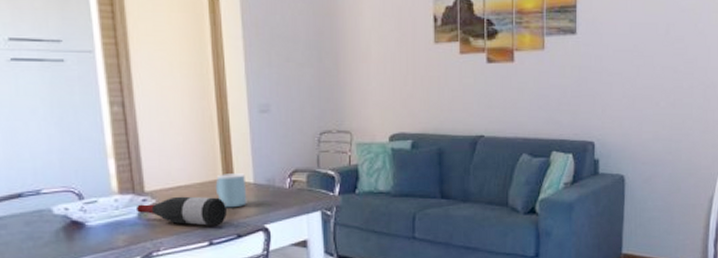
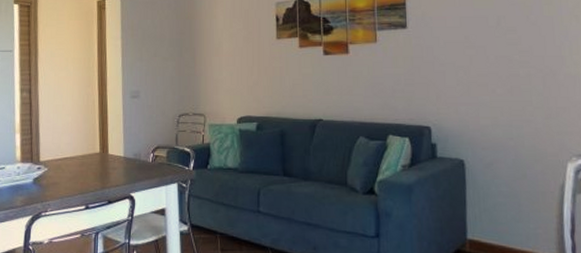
wine bottle: present [135,196,227,226] -> none [32,166,101,192]
mug: present [215,173,247,208] -> none [93,148,118,178]

